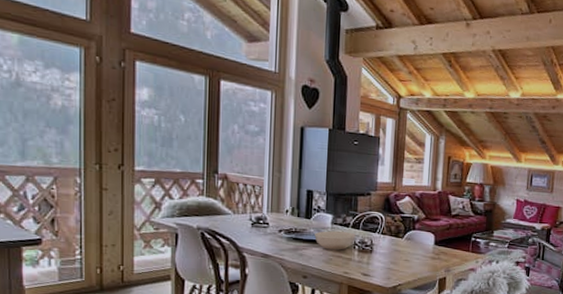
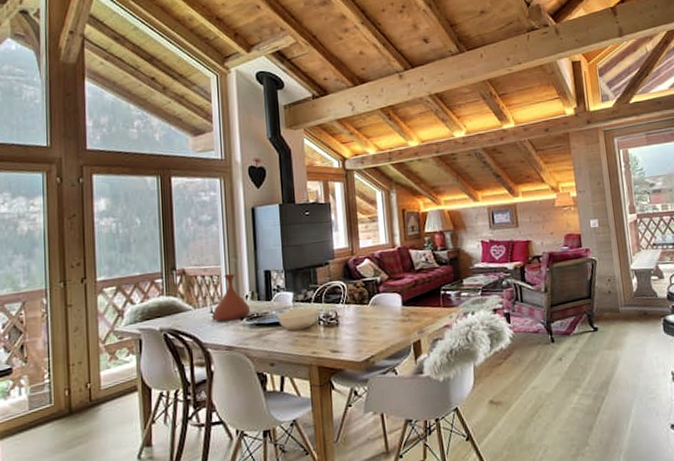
vase: none [252,186,290,231] -> present [213,273,251,322]

